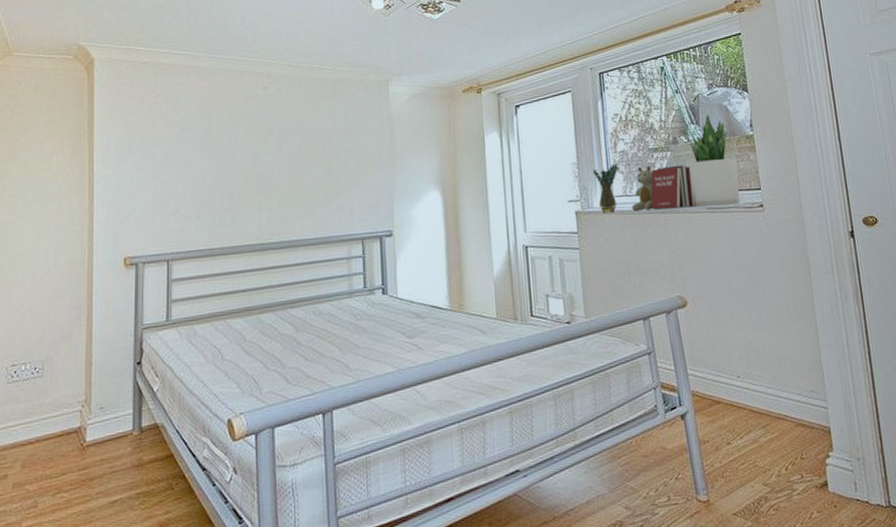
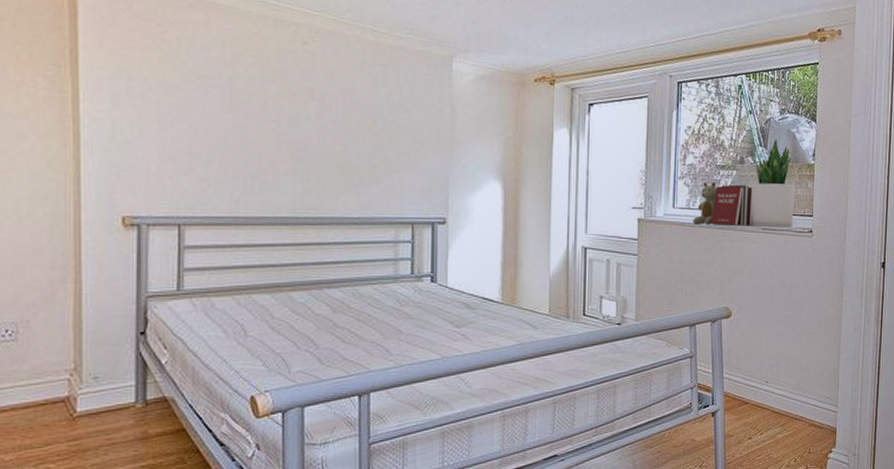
vase: present [592,163,620,214] -> none [659,175,686,224]

